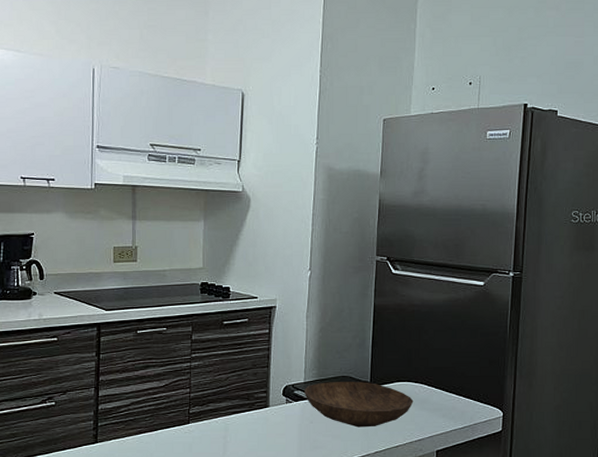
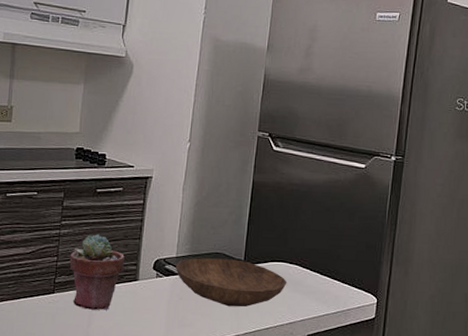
potted succulent: none [202,365,254,437] -> present [69,234,125,310]

